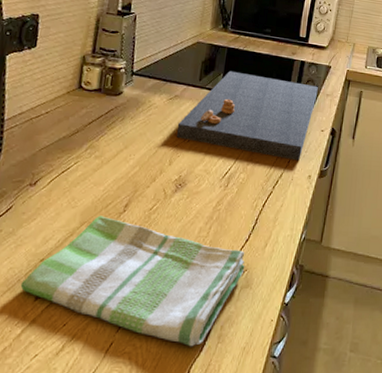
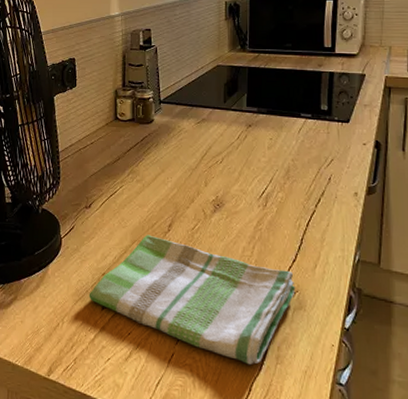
cutting board: present [176,70,318,161] -> none [208,90,353,178]

